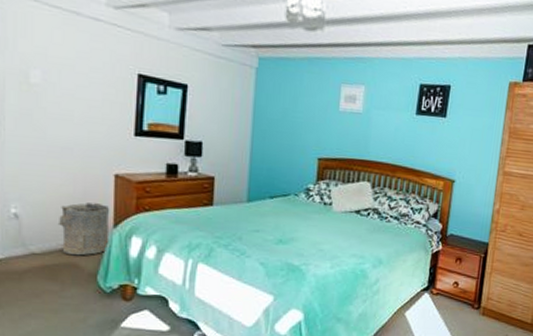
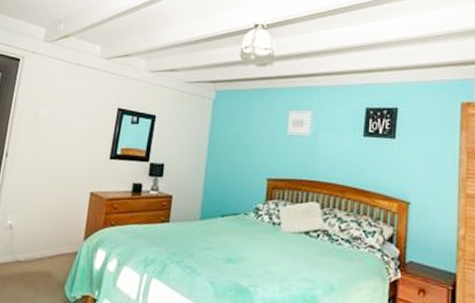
laundry hamper: present [57,203,110,256] -> none [40,217,83,265]

